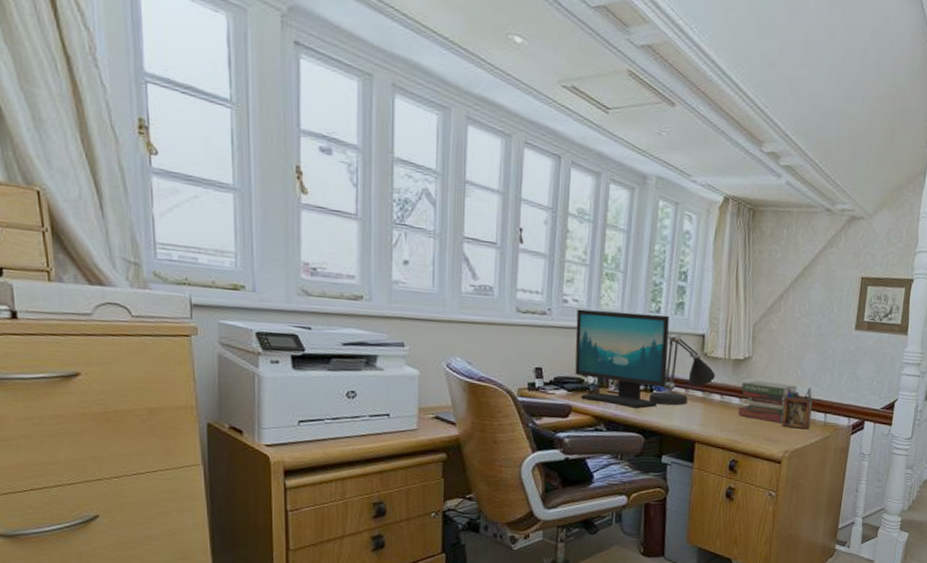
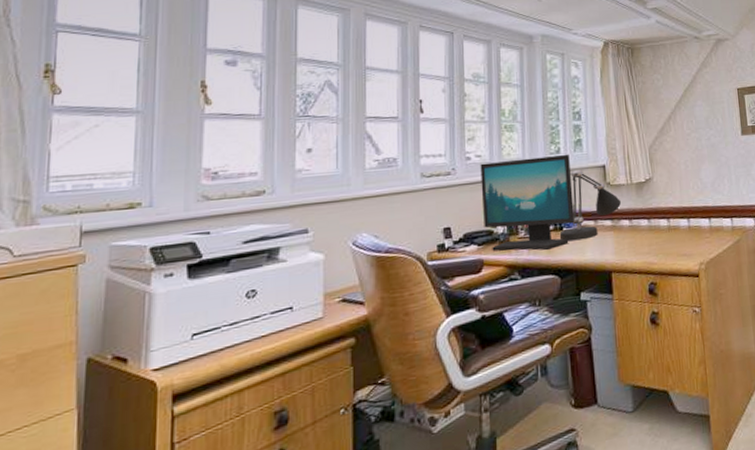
books: present [738,380,798,424] -> none [647,196,701,237]
desk organizer: present [782,387,813,430] -> none [689,196,720,239]

